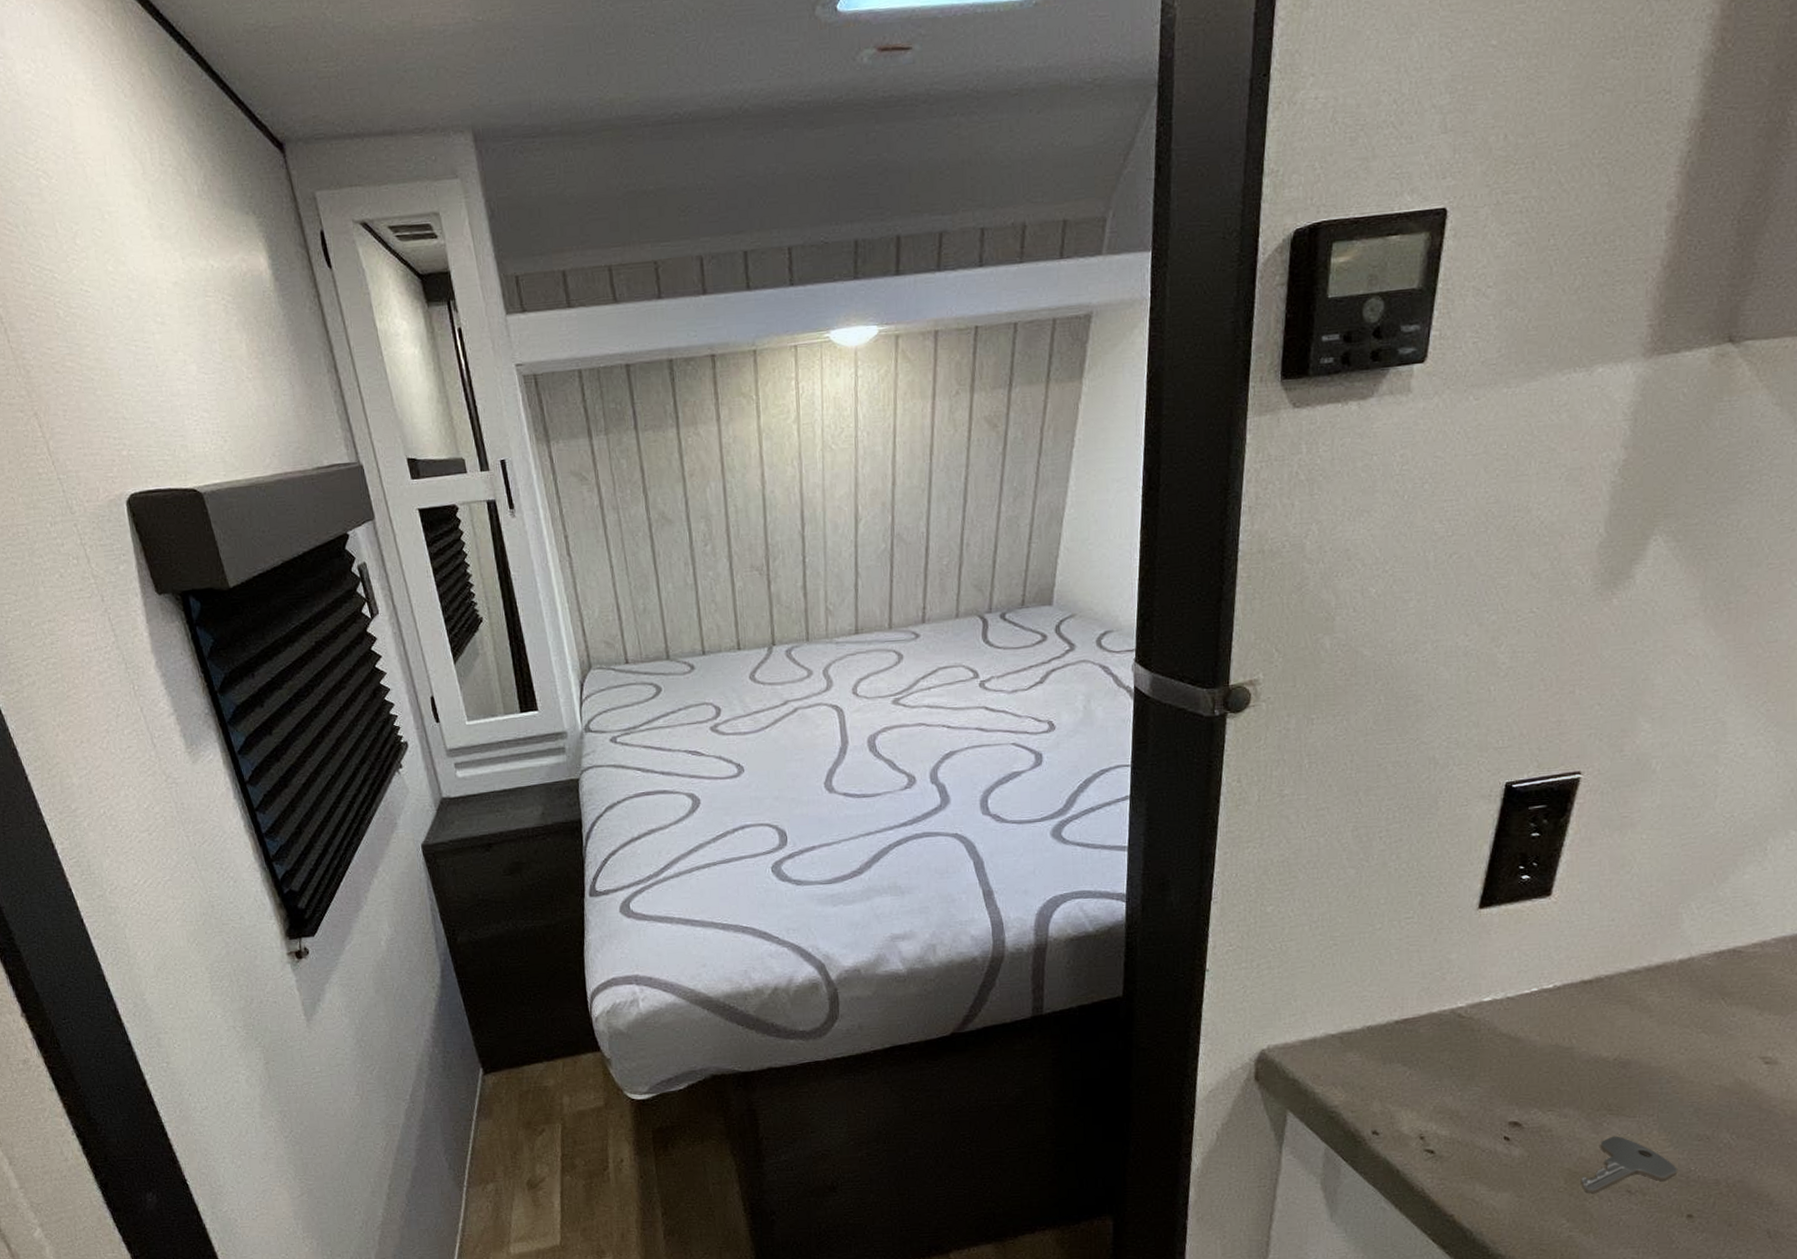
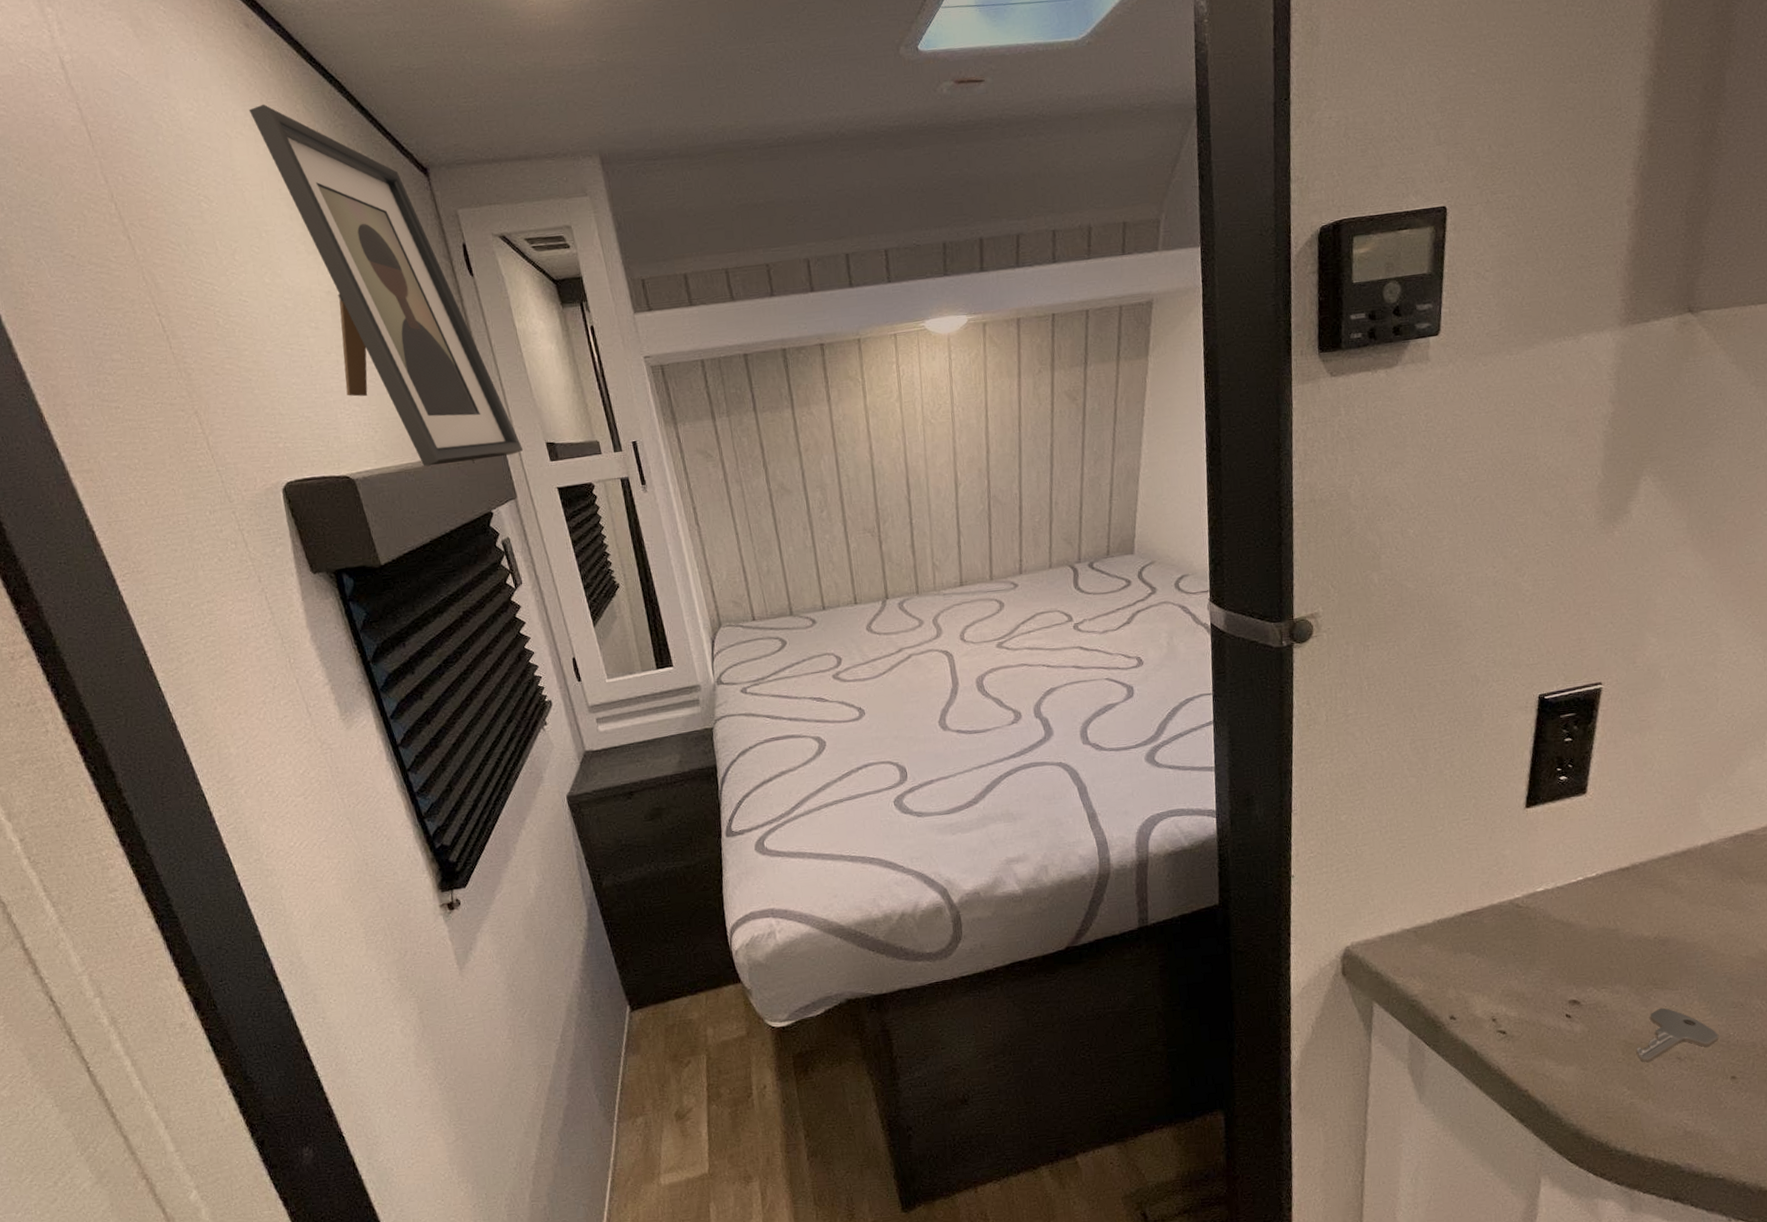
picture frame: none [90,66,383,481] -> present [248,104,524,467]

